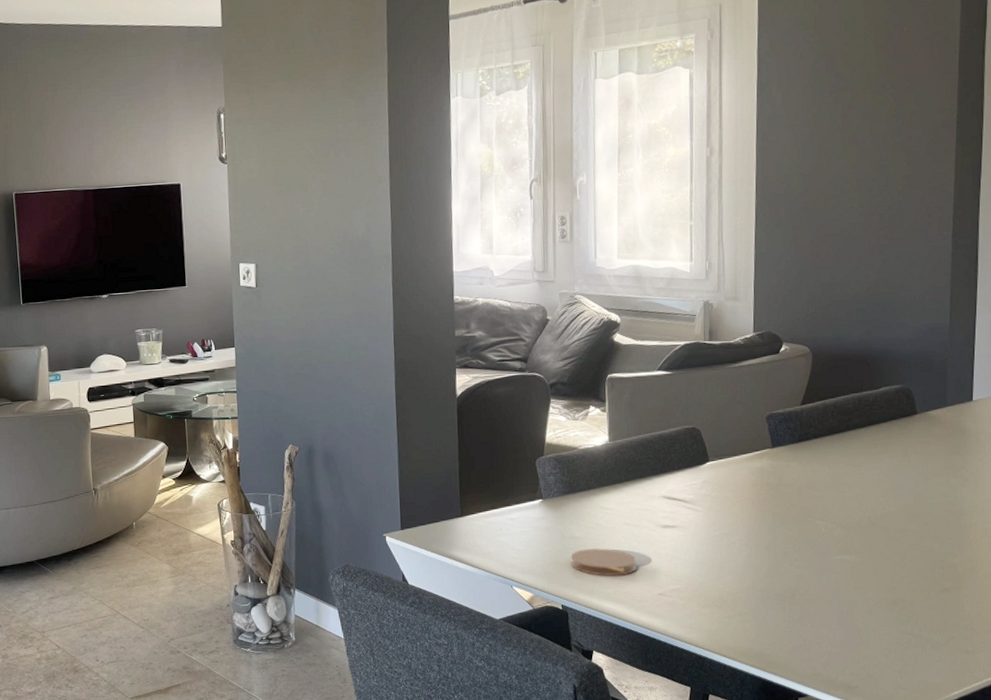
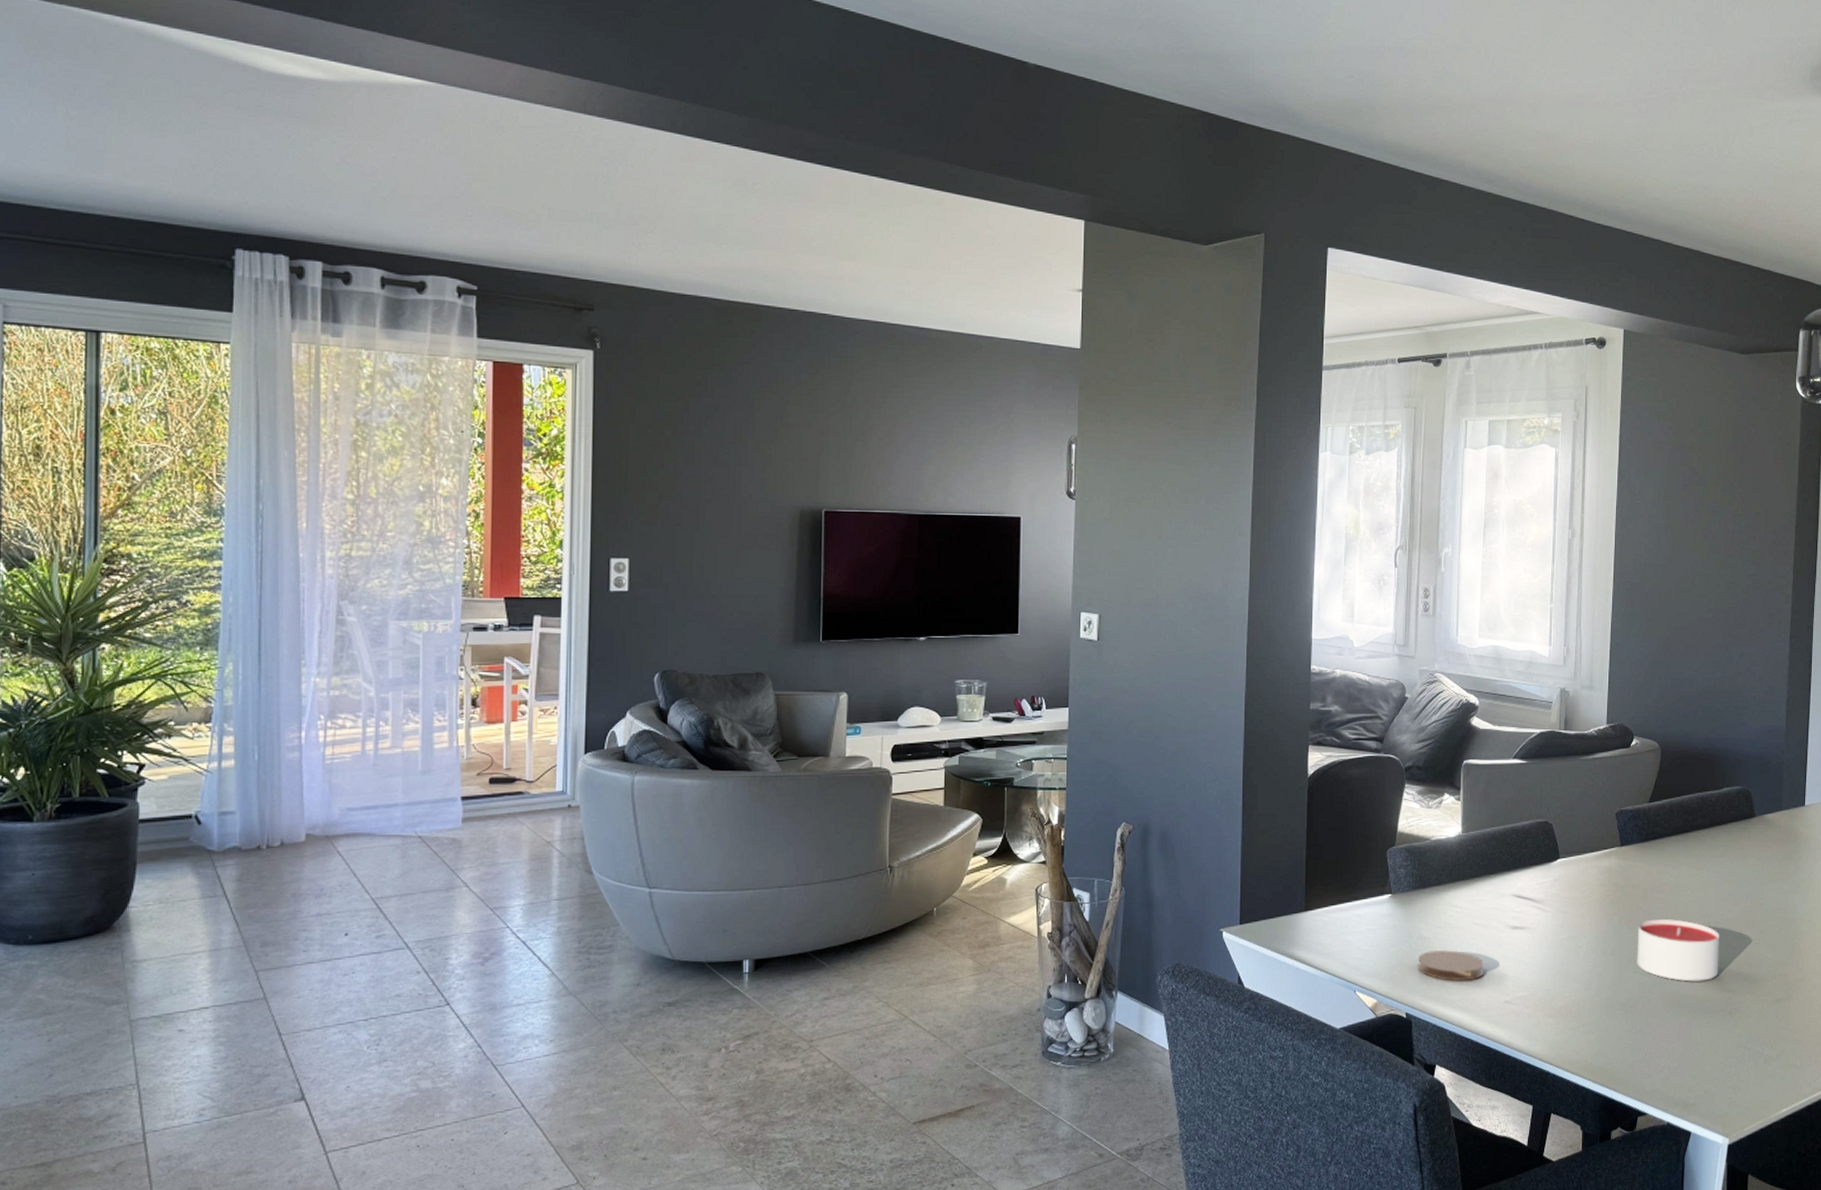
candle: none [792,514,881,573] -> present [1637,919,1719,982]

